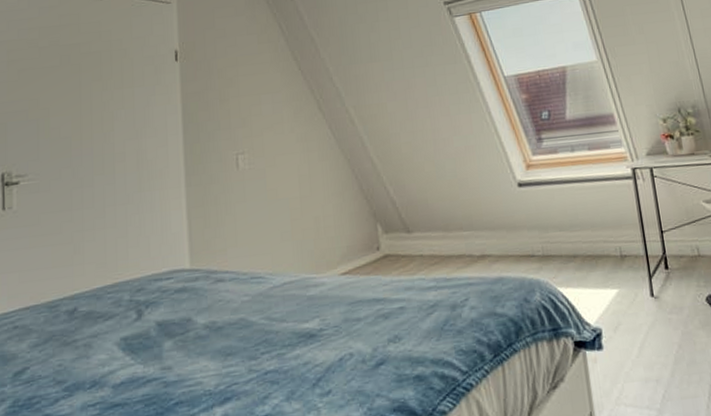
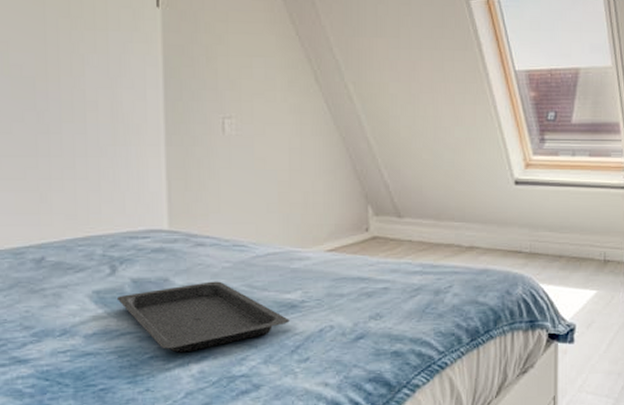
serving tray: none [142,316,309,397] -> present [116,281,290,353]

